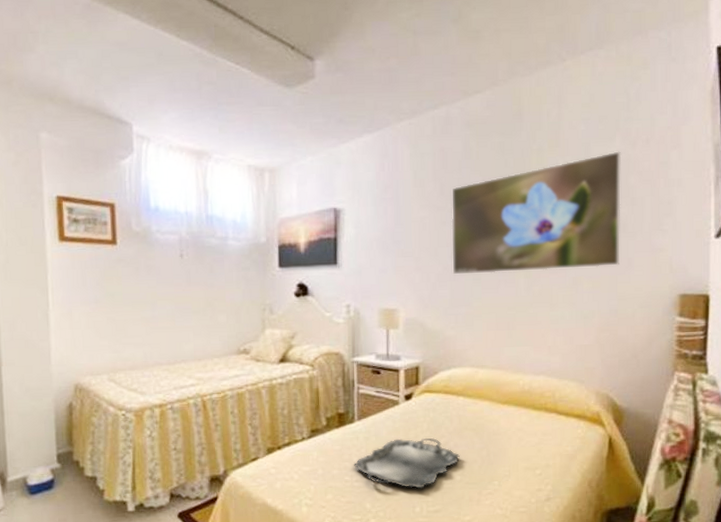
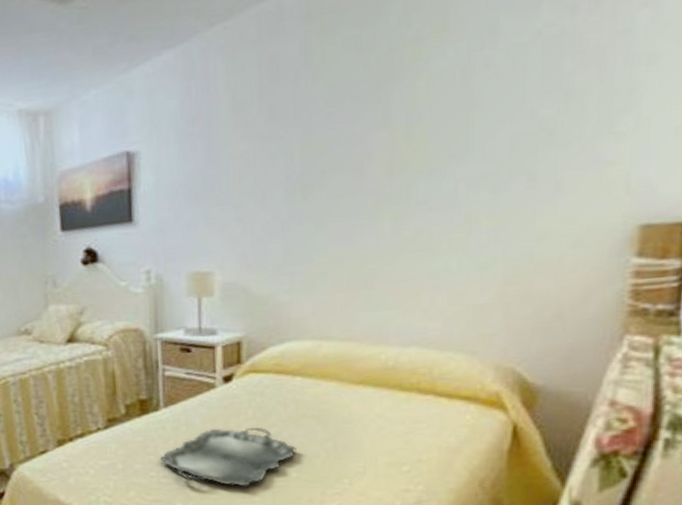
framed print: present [451,151,622,275] -> none [284,23,552,223]

